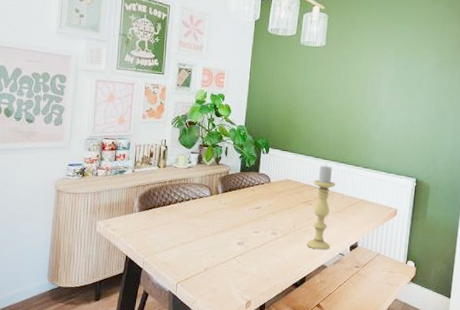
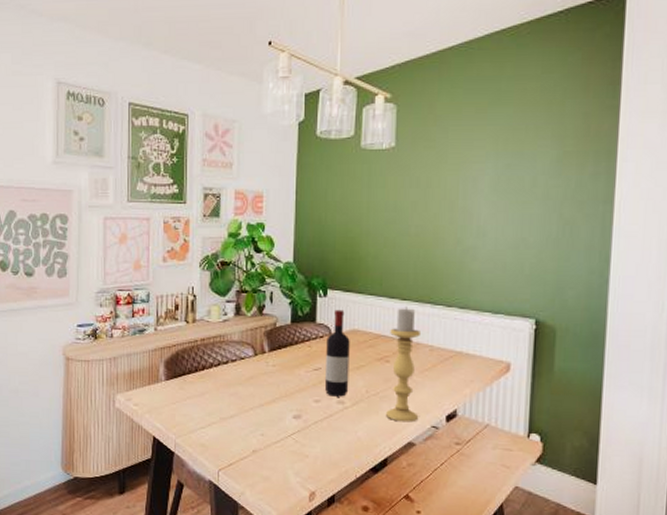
wine bottle: none [262,163,284,230] -> present [324,309,350,397]

